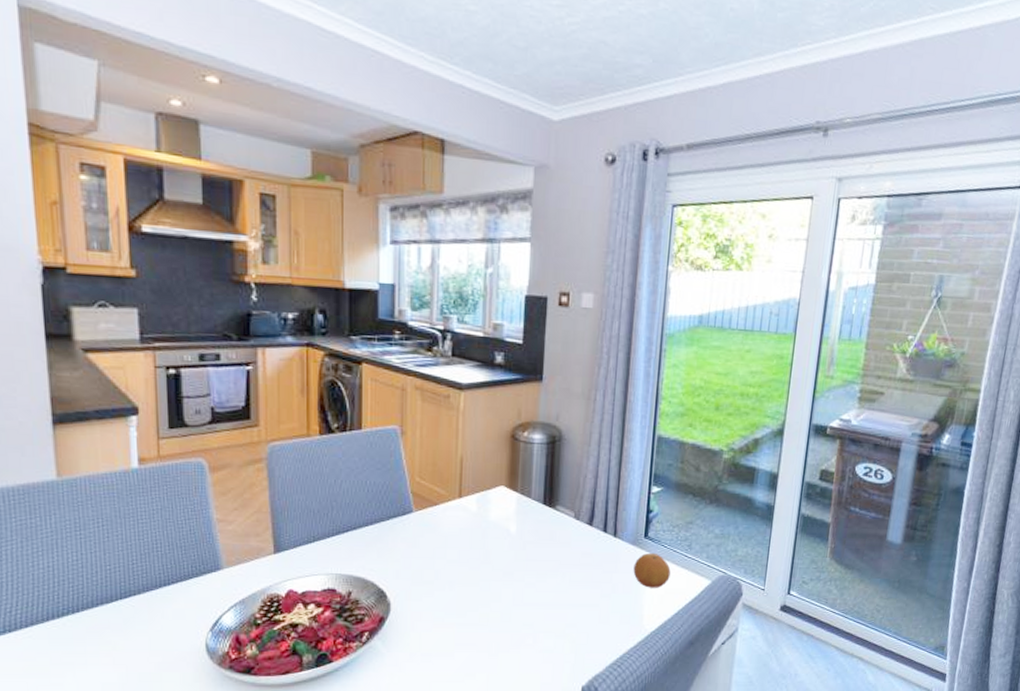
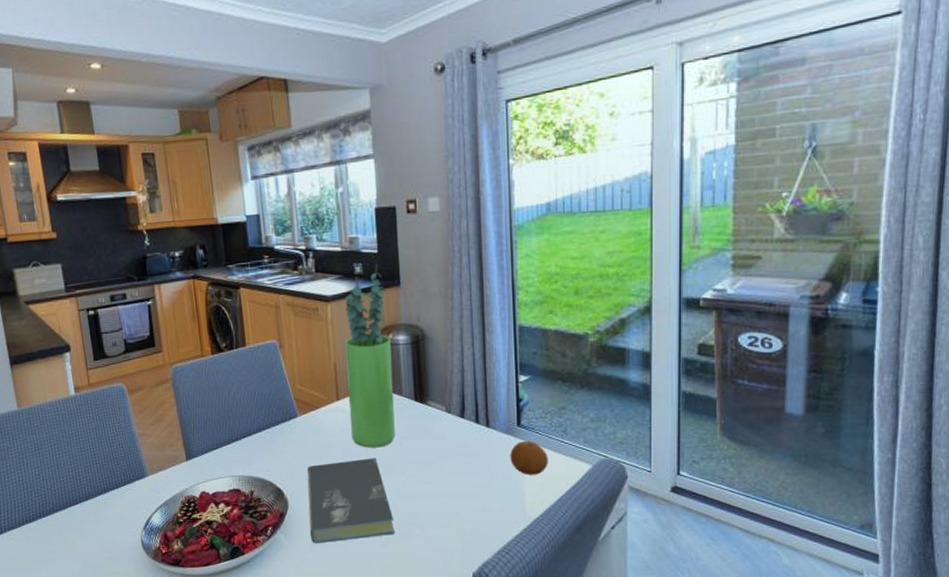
book: none [411,562,506,653] -> present [307,458,395,544]
vase: none [470,355,525,551] -> present [344,264,395,448]

